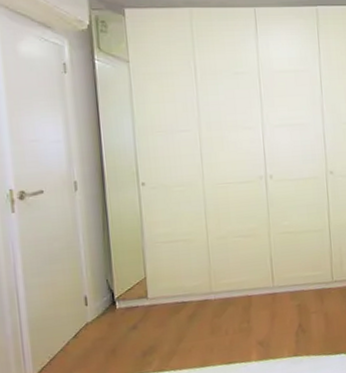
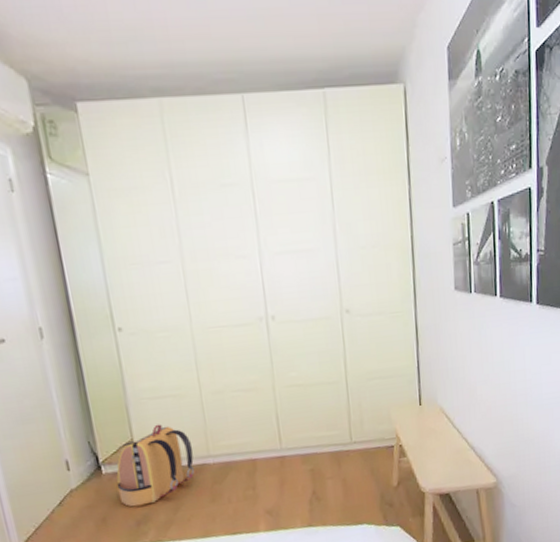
backpack: none [128,264,198,339] -> present [115,424,194,507]

